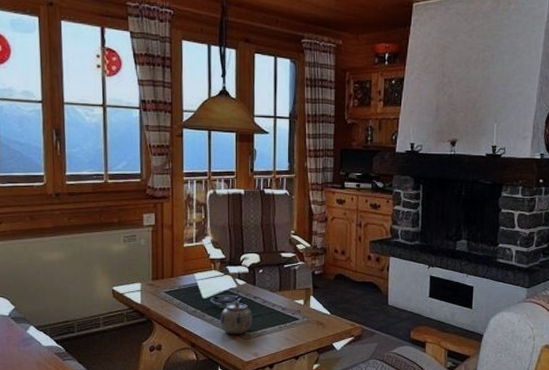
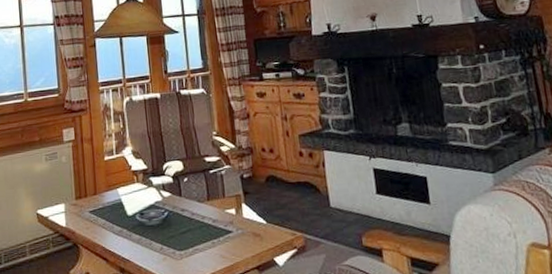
teapot: present [220,301,253,335] -> none [148,215,183,256]

